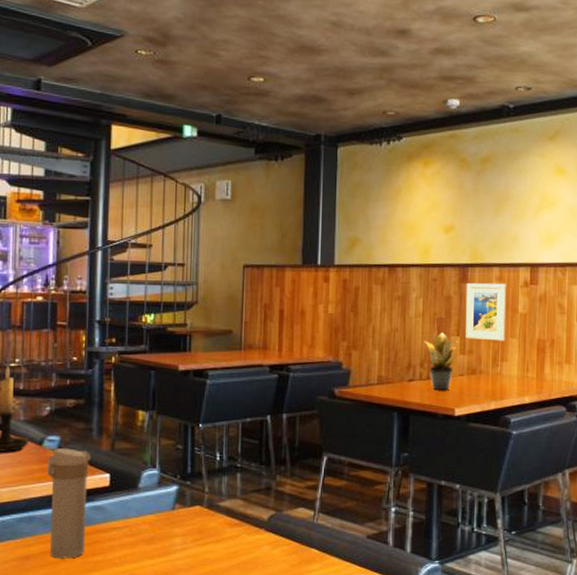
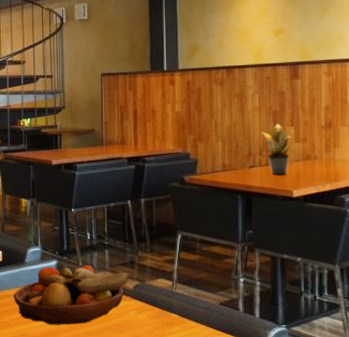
fruit bowl: none [122,492,266,563] -> present [14,265,131,325]
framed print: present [465,283,507,341] -> none [297,77,337,130]

